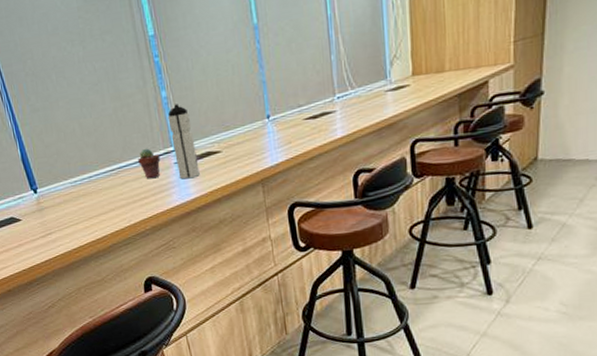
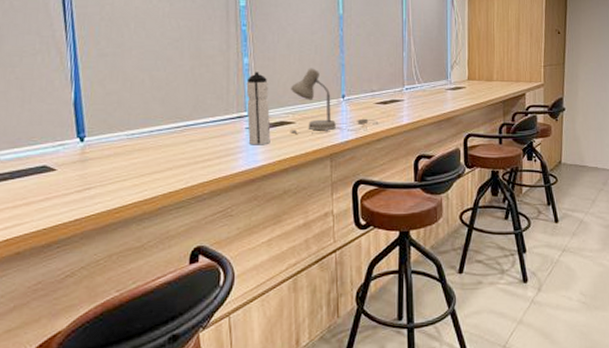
potted succulent: present [138,148,161,179] -> none [208,110,232,141]
desk lamp: none [212,90,309,164] -> present [290,68,378,135]

